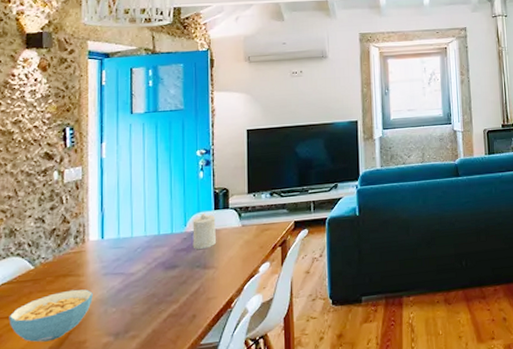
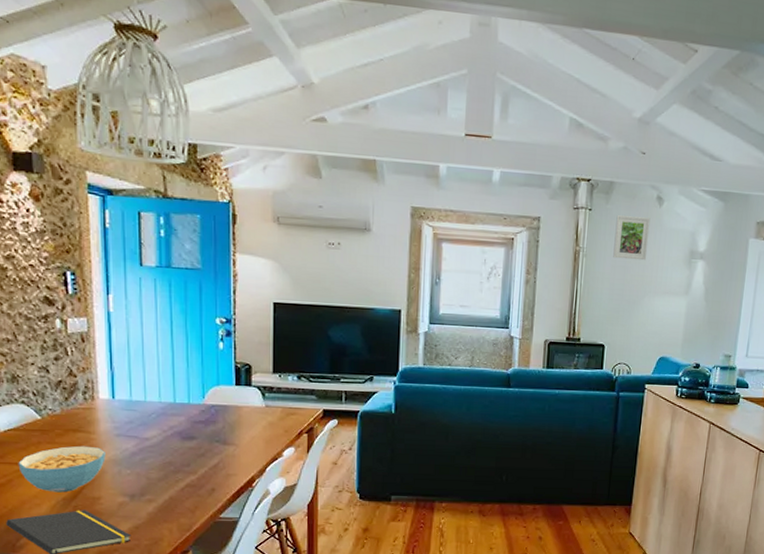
candle: present [193,213,217,250] -> none [211,387,238,425]

